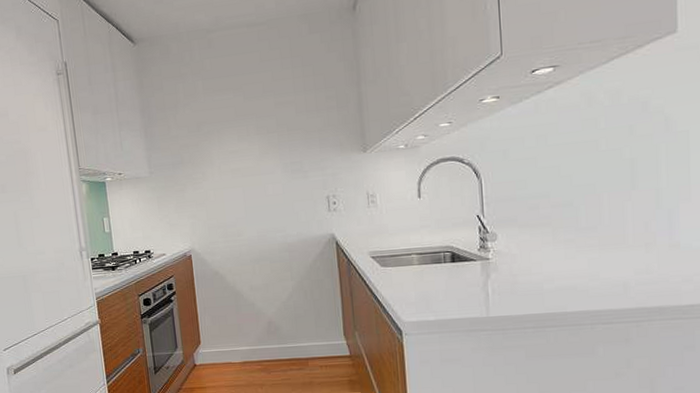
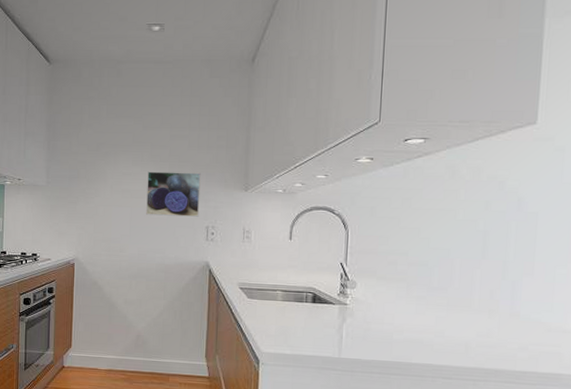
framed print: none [256,139,318,193] -> present [146,171,201,217]

